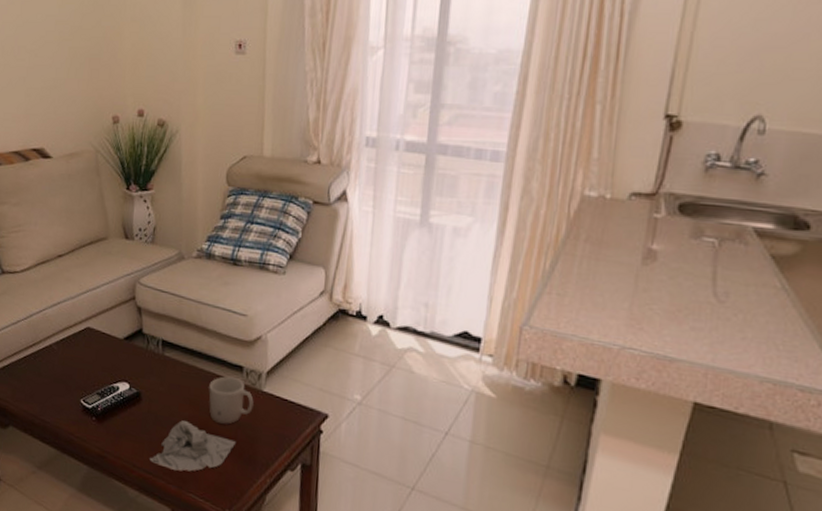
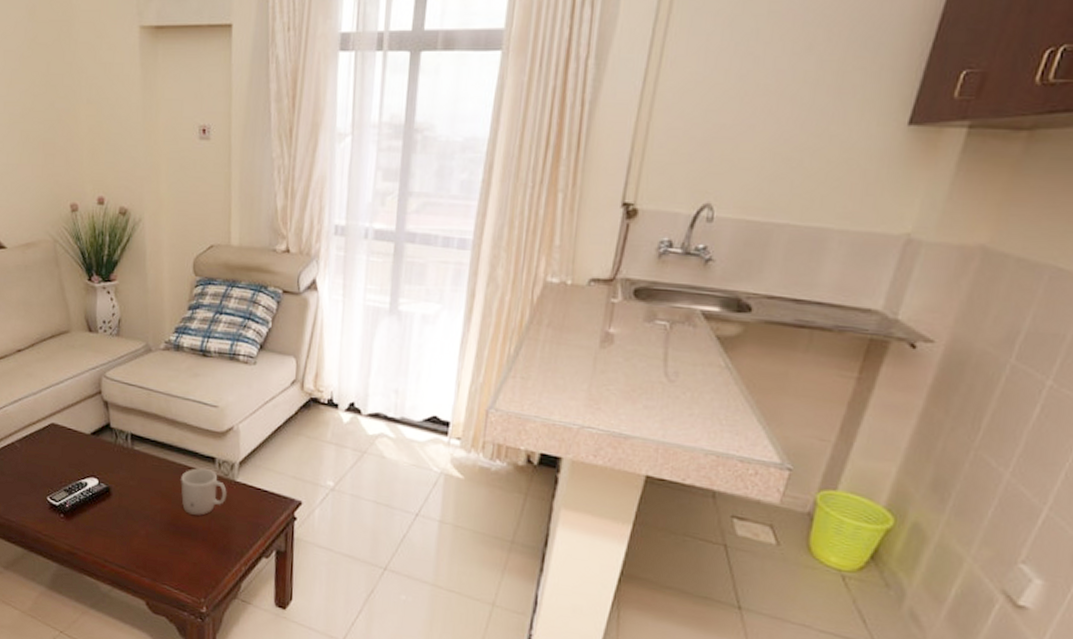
tissue: present [150,420,237,472] -> none [122,513,211,564]

